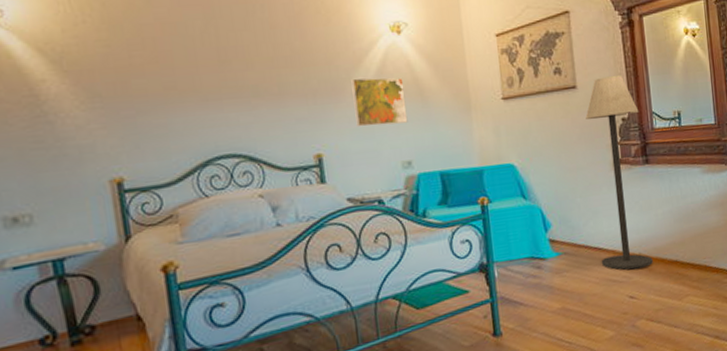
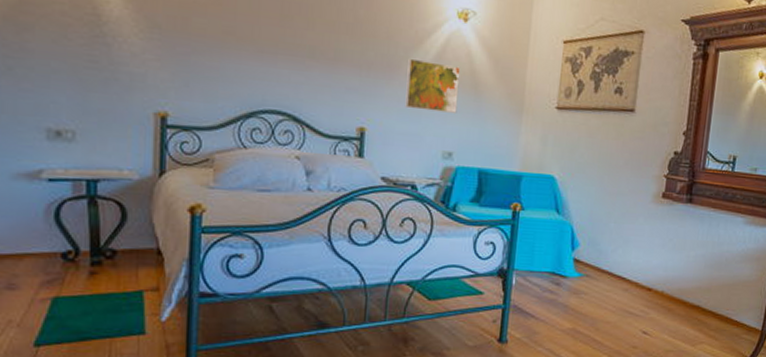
floor lamp: present [585,76,653,270] -> none [621,105,694,306]

